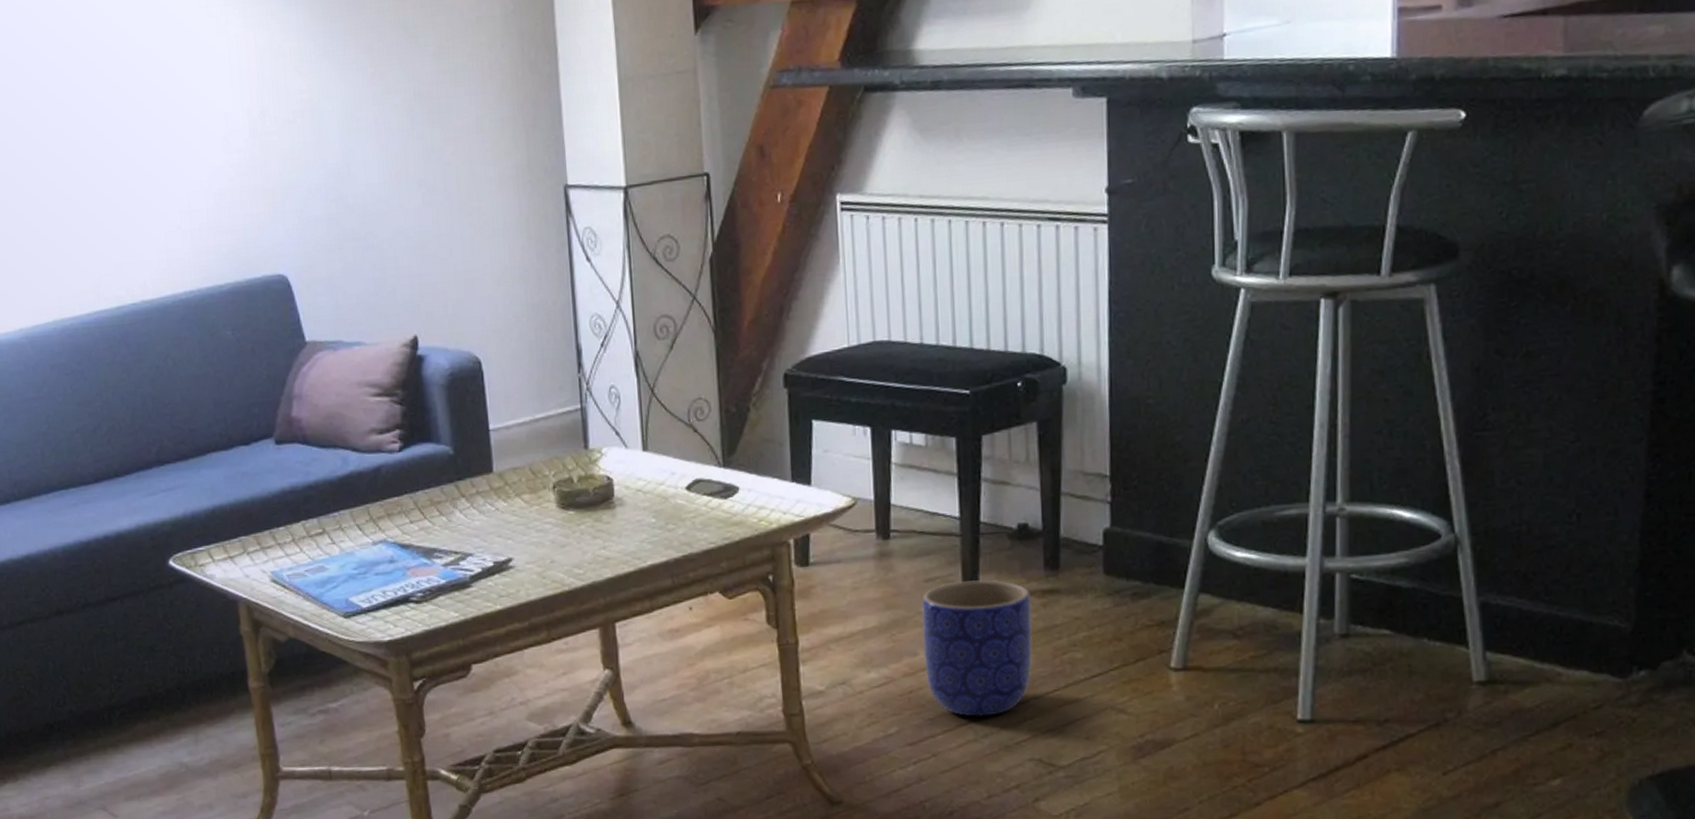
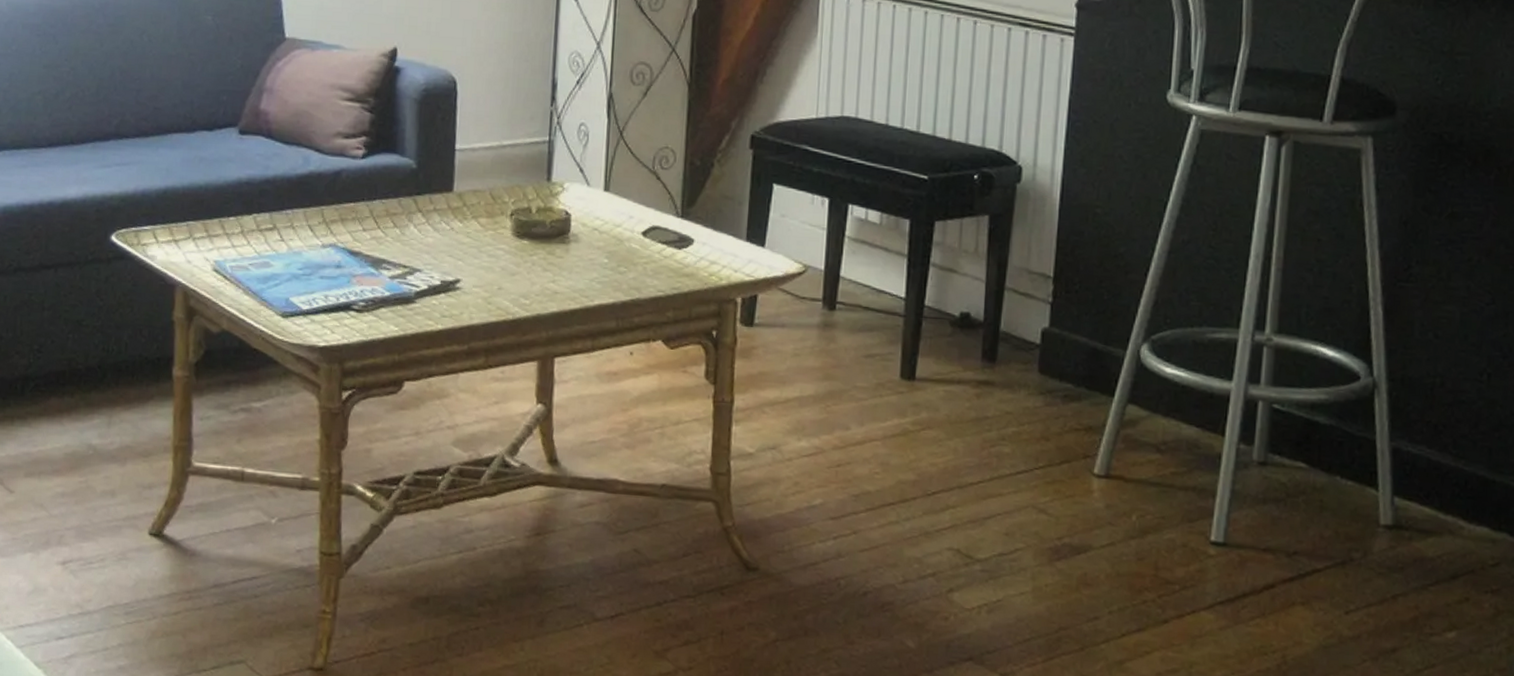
planter: present [921,580,1033,717] -> none [855,361,966,500]

